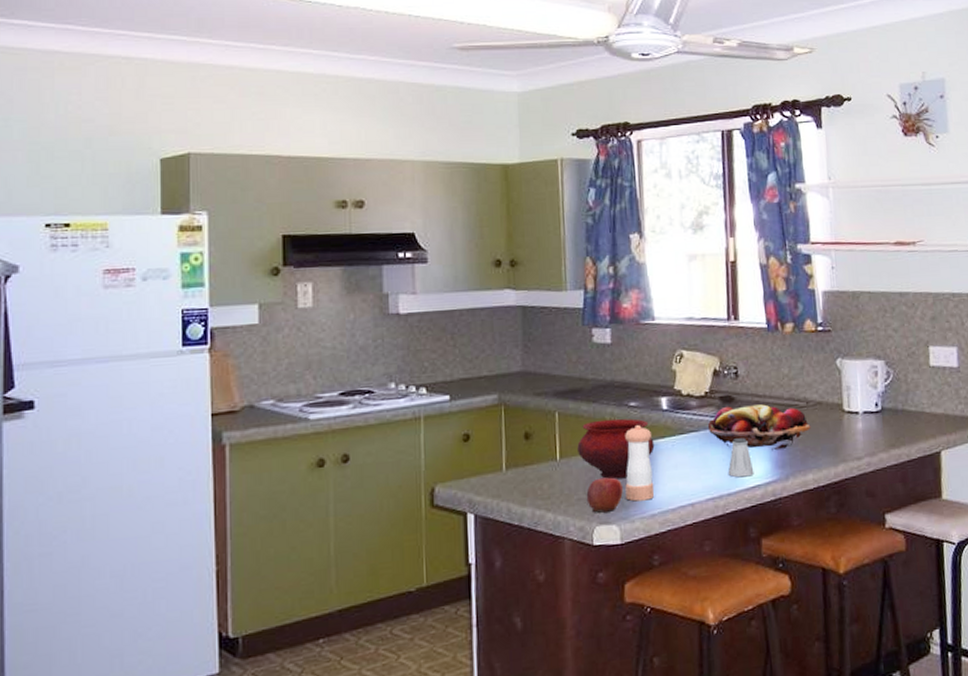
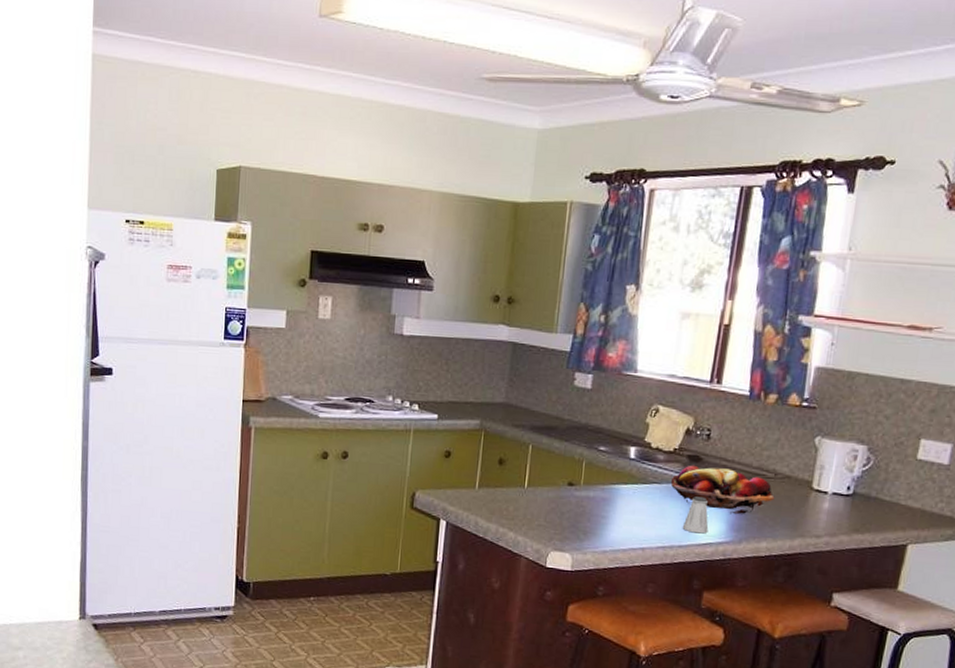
bowl: present [577,418,655,480] -> none [544,458,617,515]
apple: present [586,477,623,513] -> none [546,510,581,541]
pepper shaker: present [625,425,655,502] -> none [582,469,616,538]

